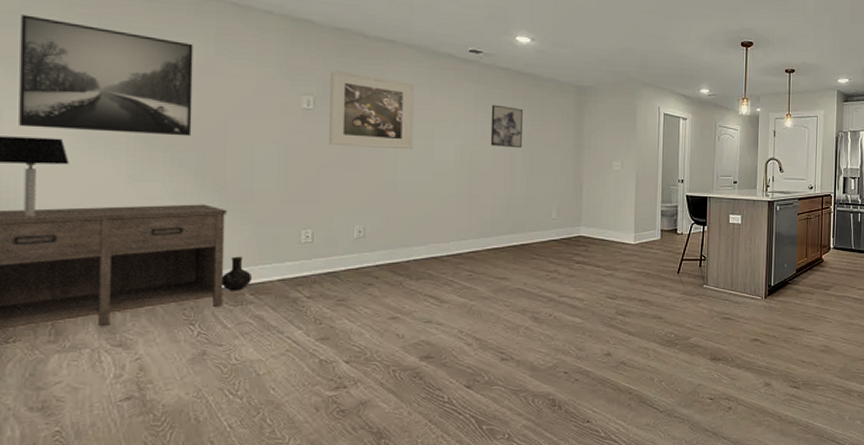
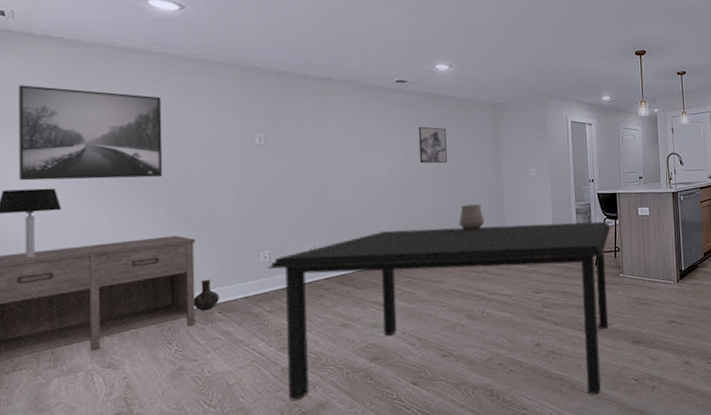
dining table: none [309,217,698,412] -> present [267,221,611,400]
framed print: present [329,70,414,150] -> none [278,109,352,175]
ceramic cup: none [530,196,559,225] -> present [458,203,484,231]

